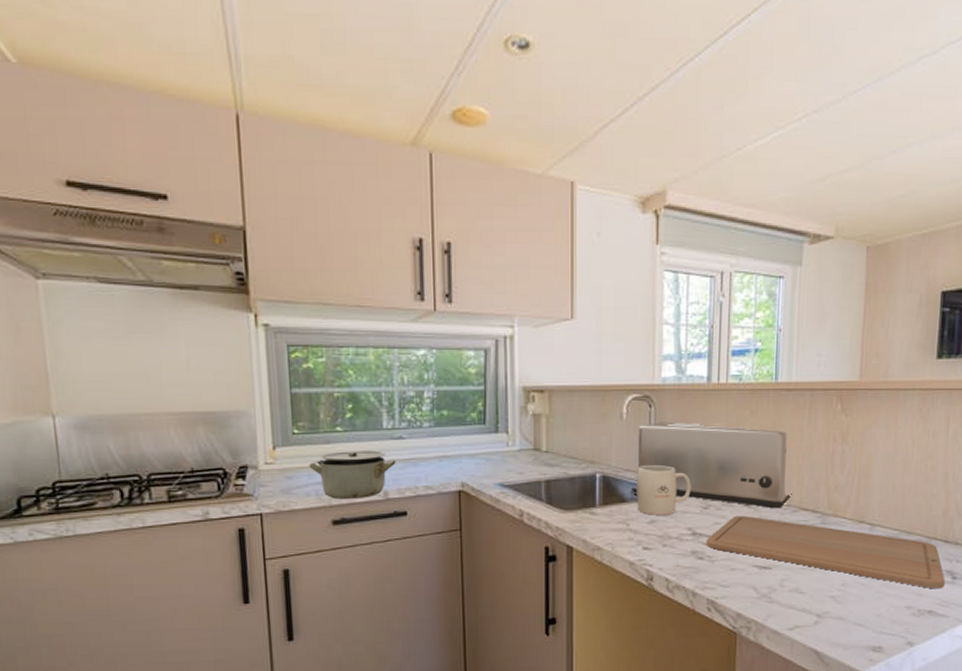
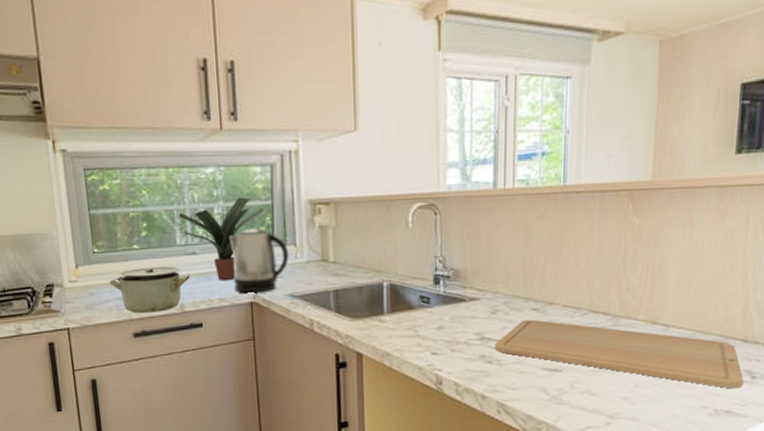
potted plant: none [387,381,477,468] -> present [179,197,265,281]
kettle: none [439,414,500,481] -> present [229,228,289,293]
mug: present [636,464,691,515] -> none [423,271,478,322]
toaster: present [637,421,792,509] -> none [424,228,582,312]

